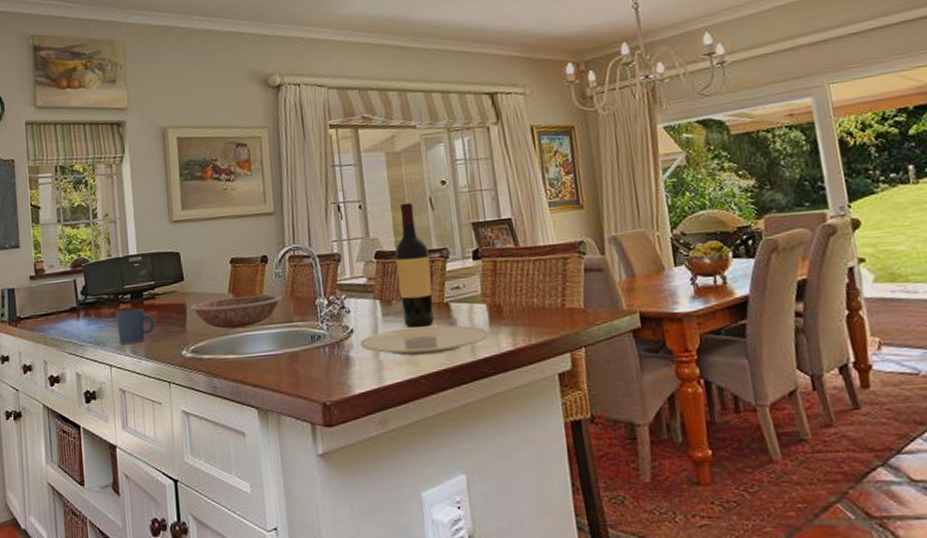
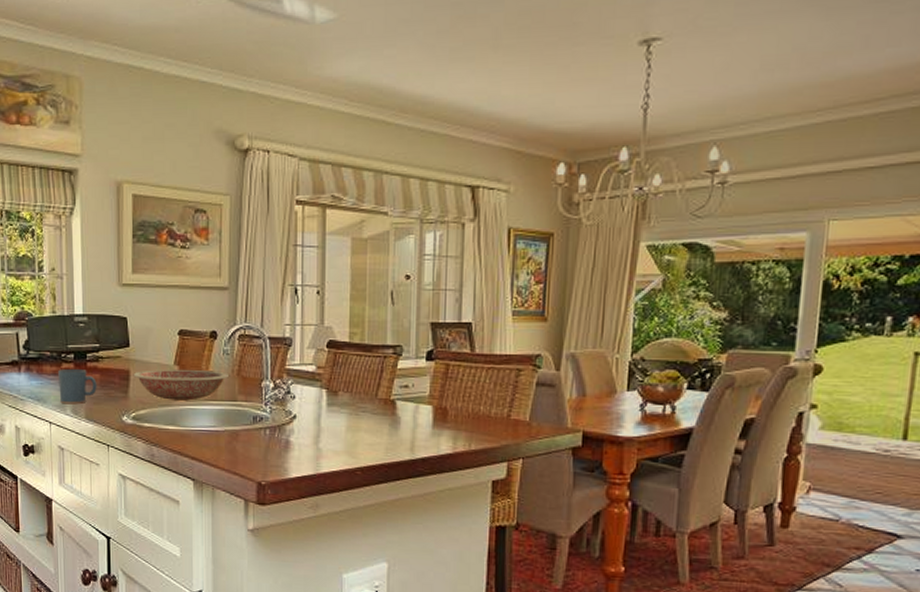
plate: present [359,325,490,356] -> none [300,420,431,449]
wine bottle: present [395,202,434,328] -> none [347,294,383,421]

